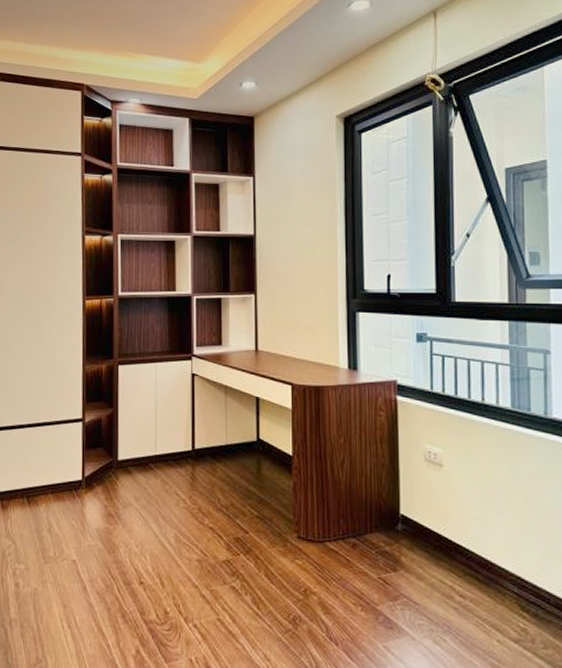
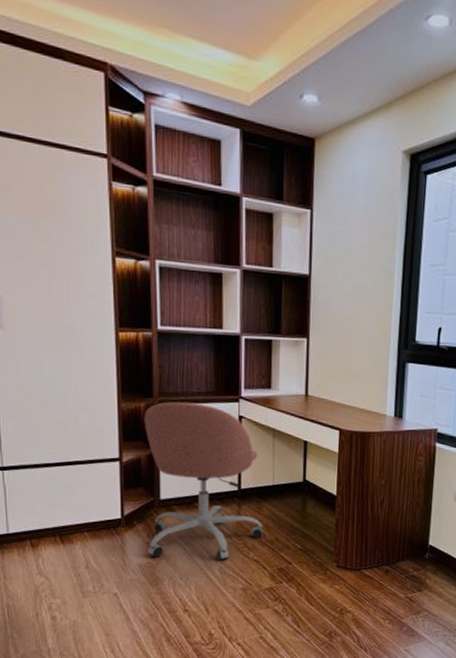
office chair: none [105,362,218,528] -> present [144,401,263,561]

